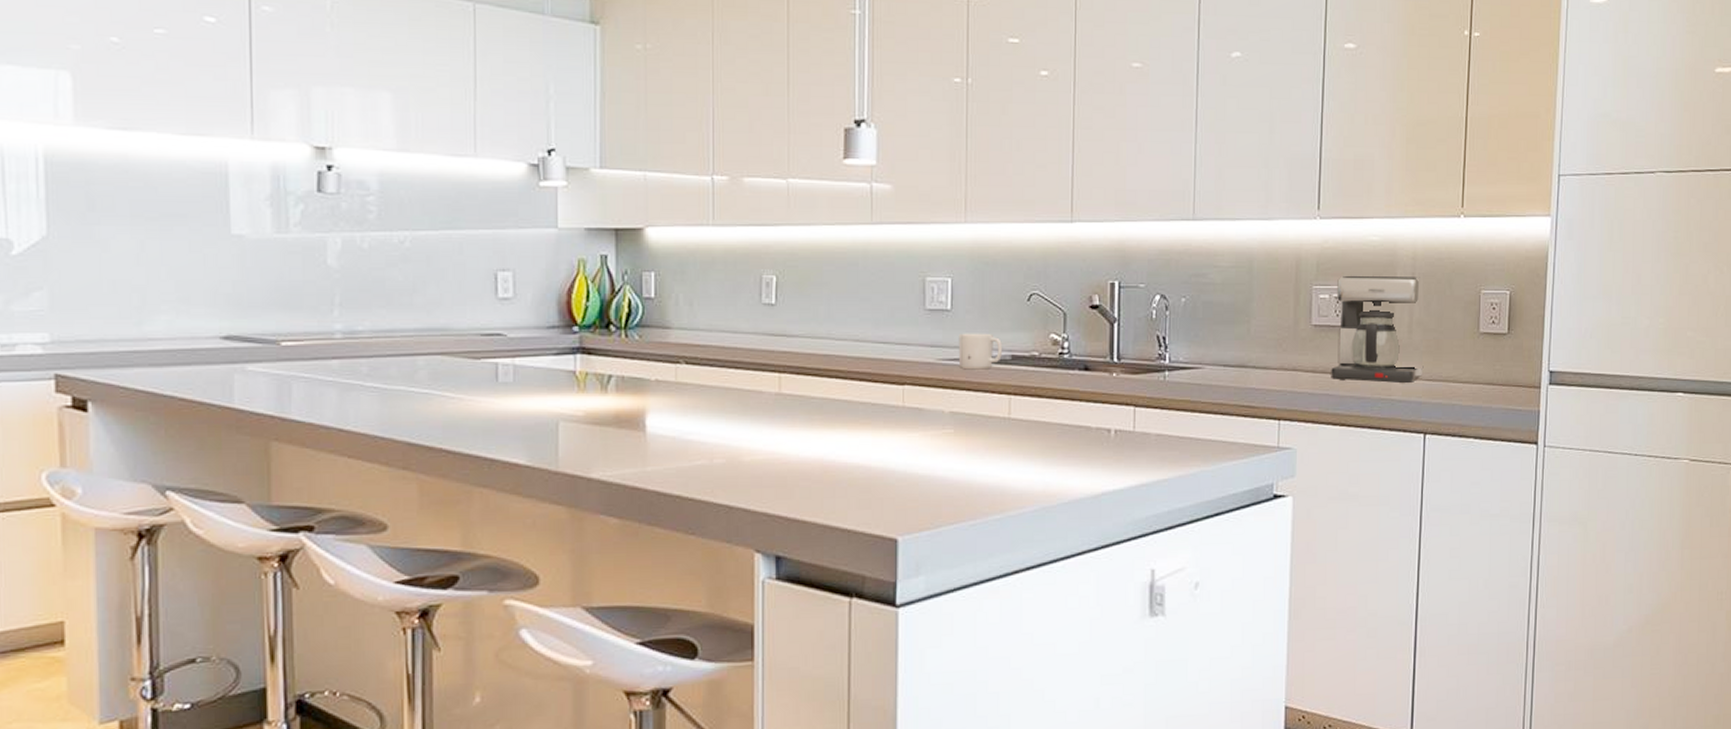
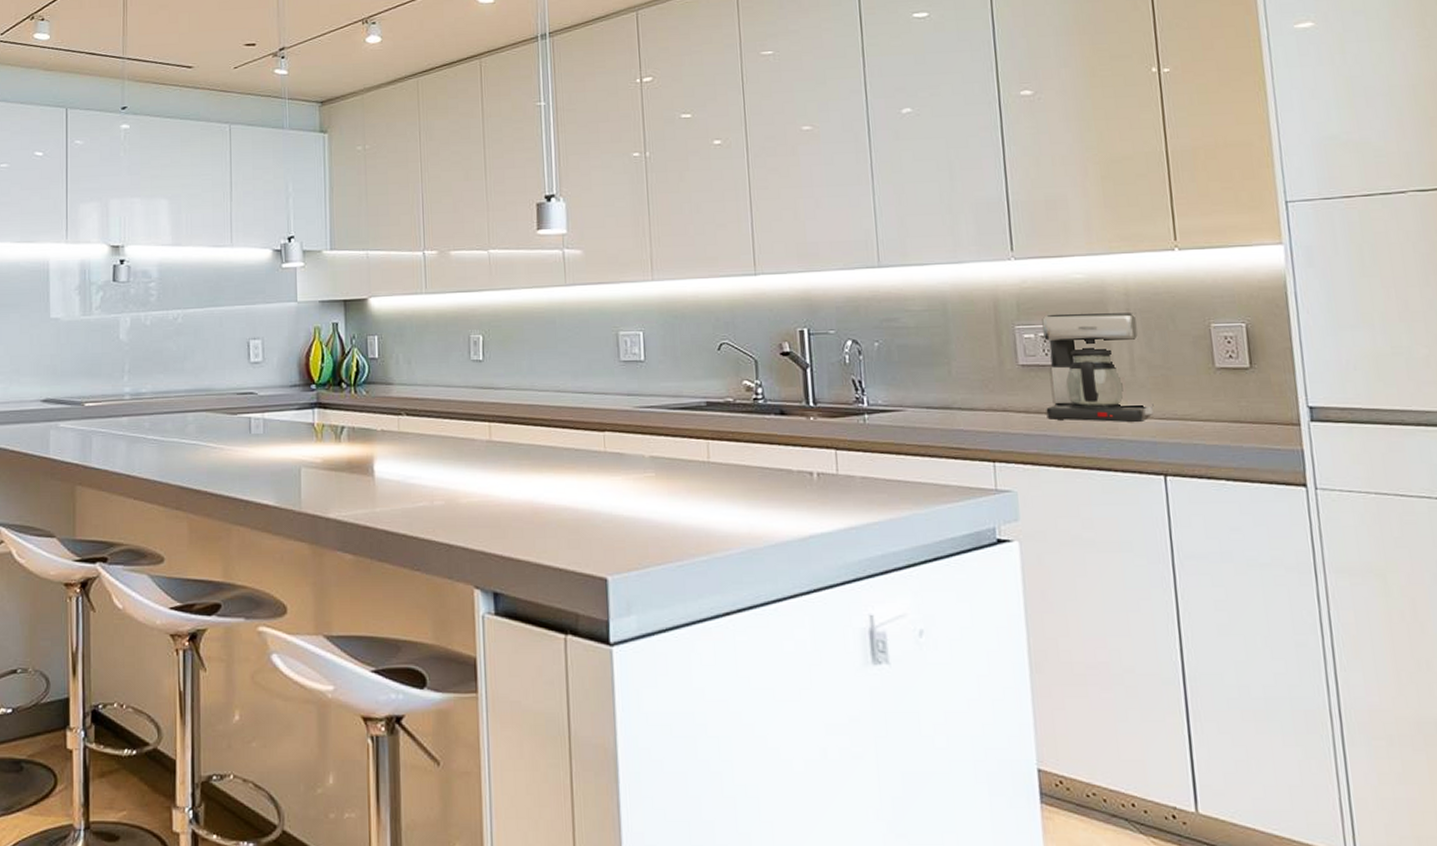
mug: present [958,333,1003,370] -> none [653,381,698,416]

